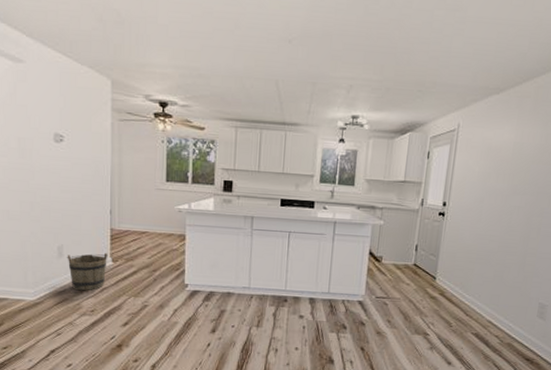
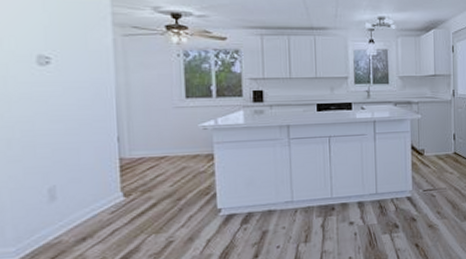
bucket: present [67,252,108,291] -> none [61,187,119,239]

